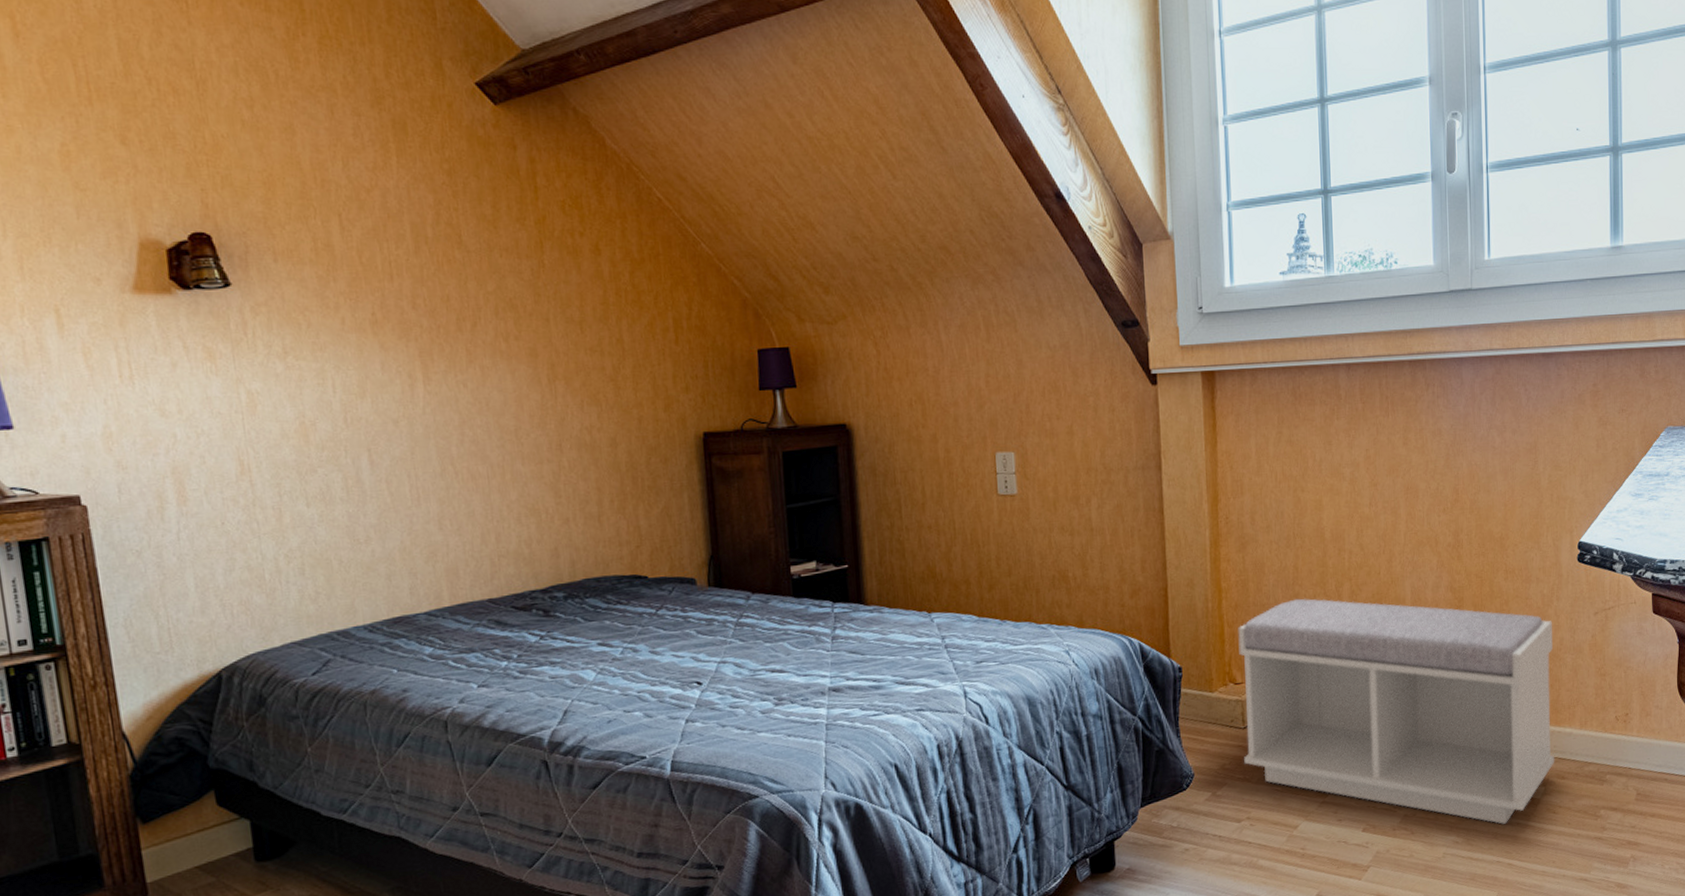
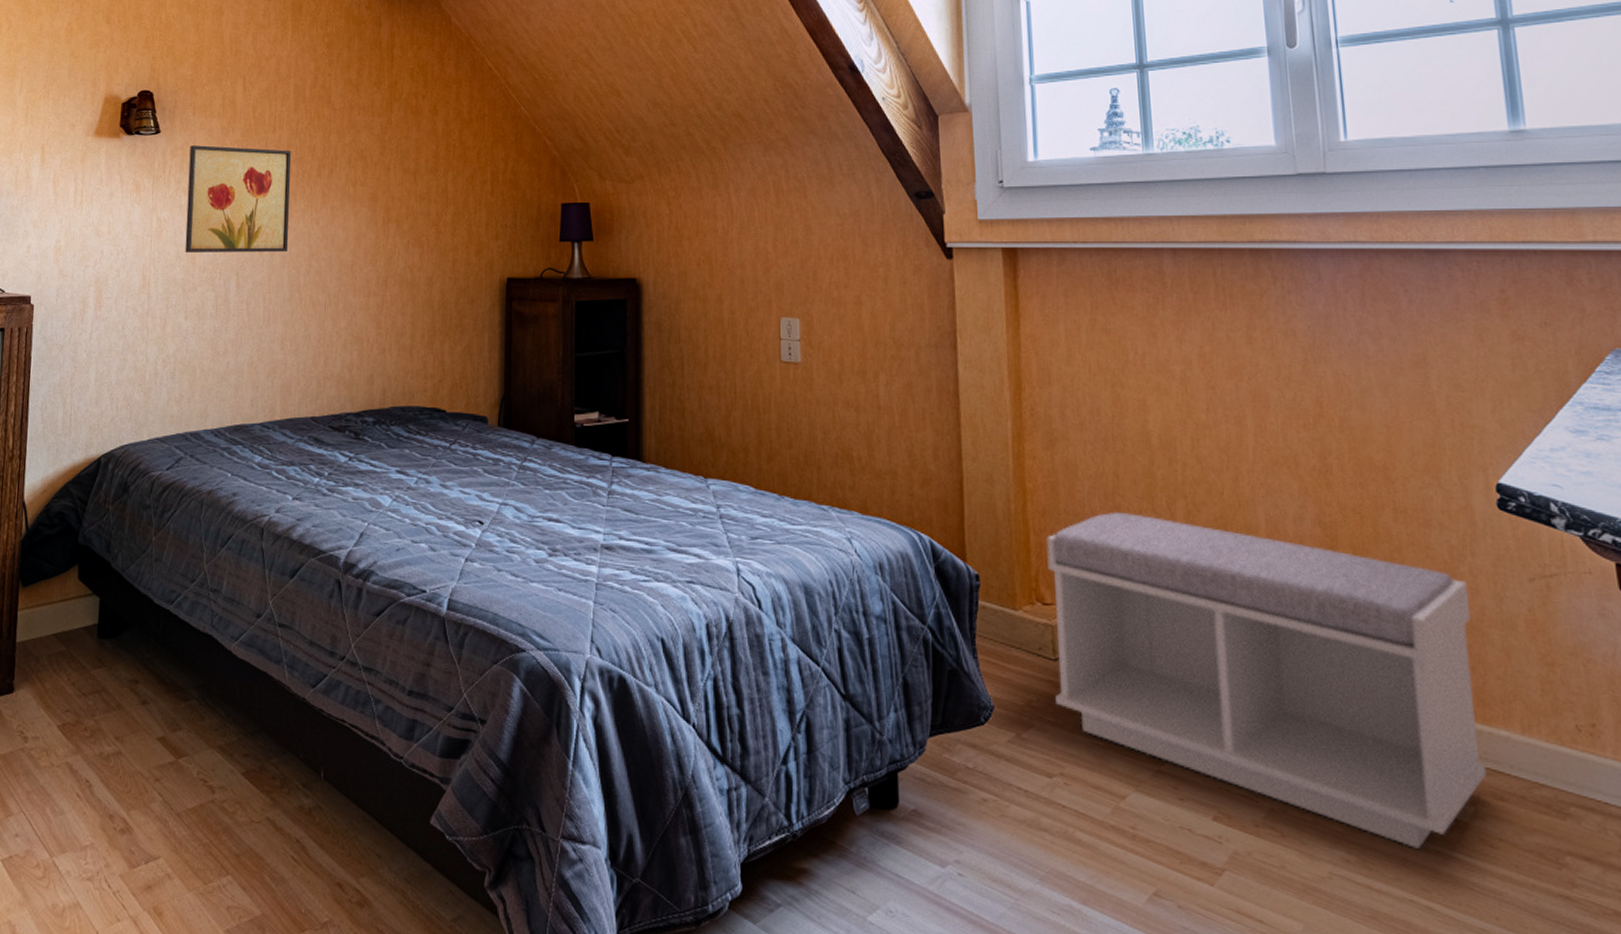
wall art: none [277,299,432,429] -> present [185,145,291,253]

